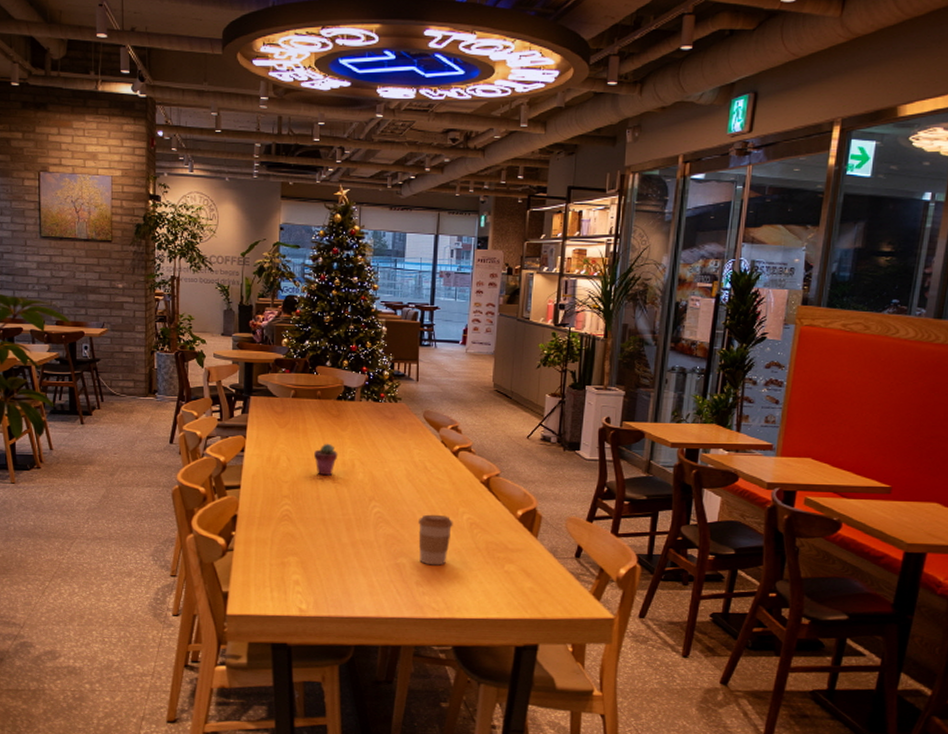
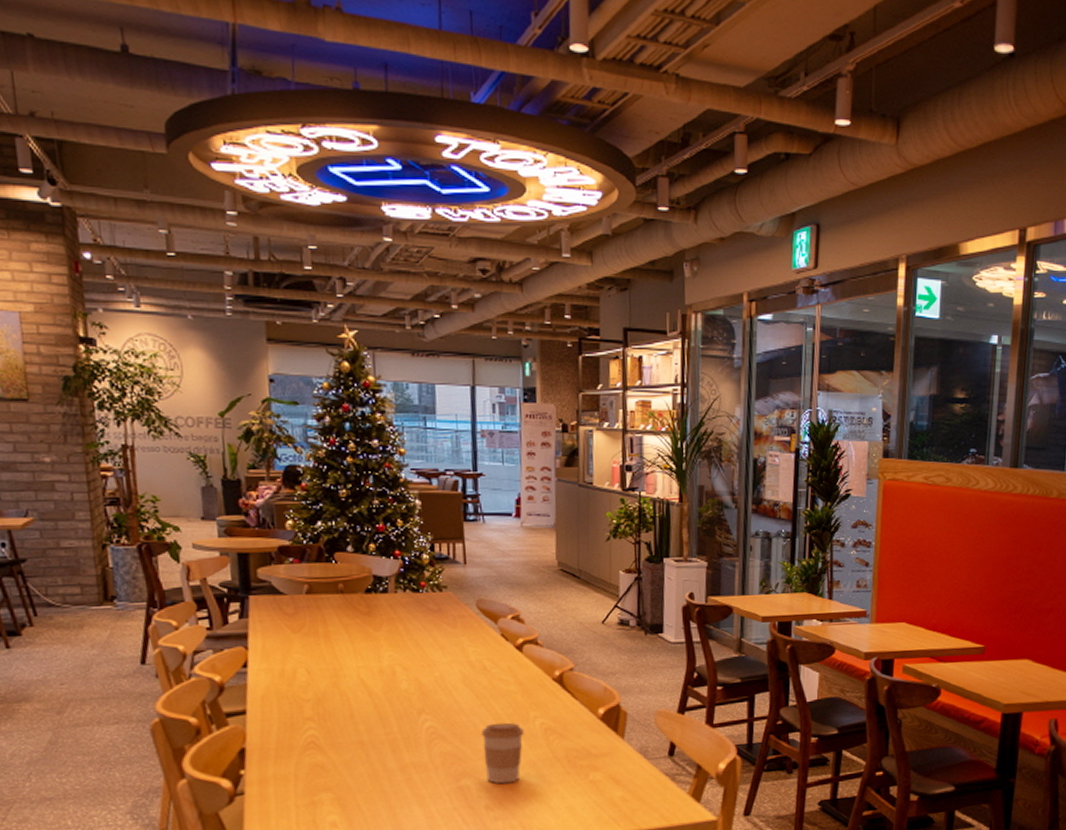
potted succulent: present [314,443,338,476] -> none [341,647,373,689]

